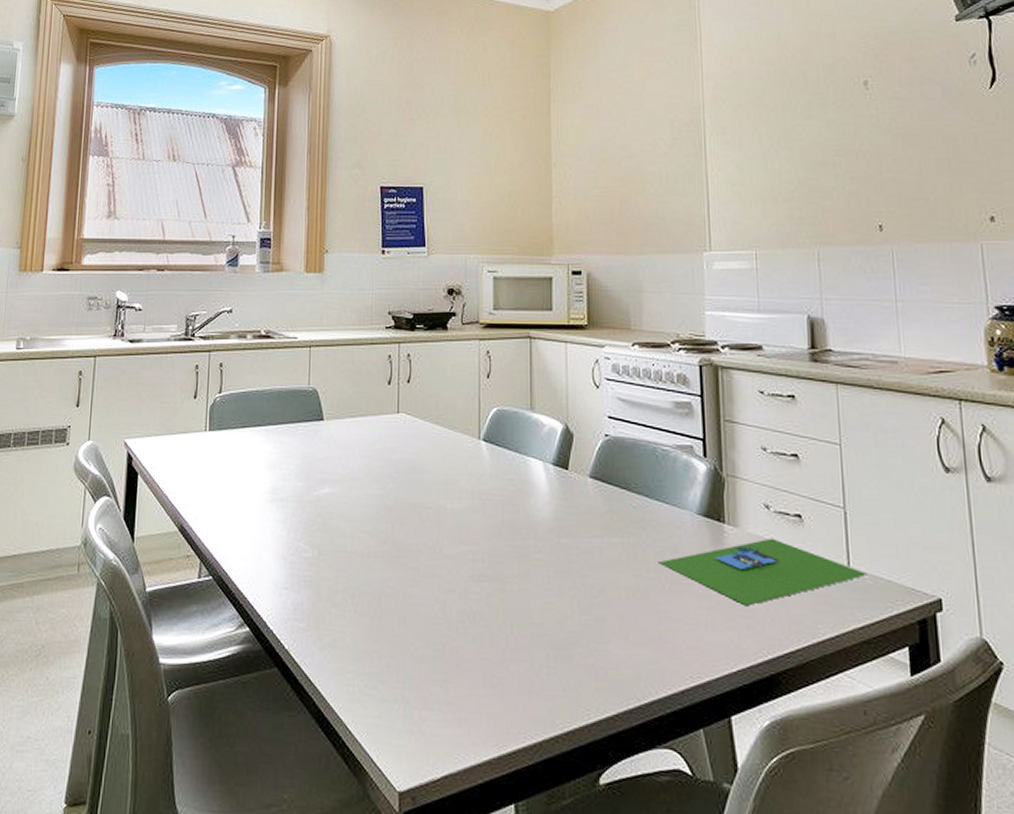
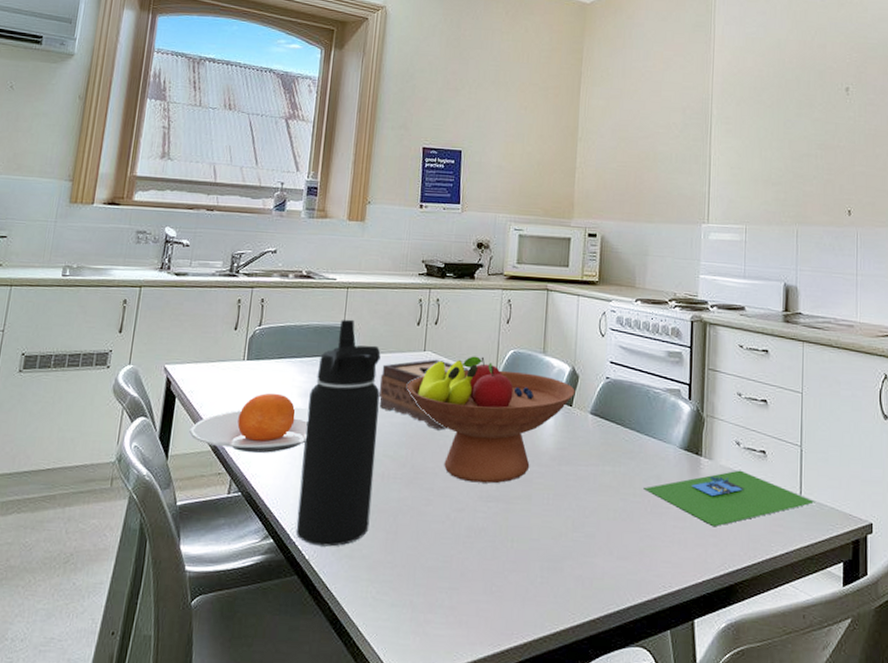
plate: none [155,465,278,532] -> present [190,393,310,453]
water bottle: none [272,381,353,635] -> present [295,319,381,547]
tissue box: none [351,421,449,502] -> present [378,359,469,430]
fruit bowl: none [382,416,571,561] -> present [407,356,575,484]

